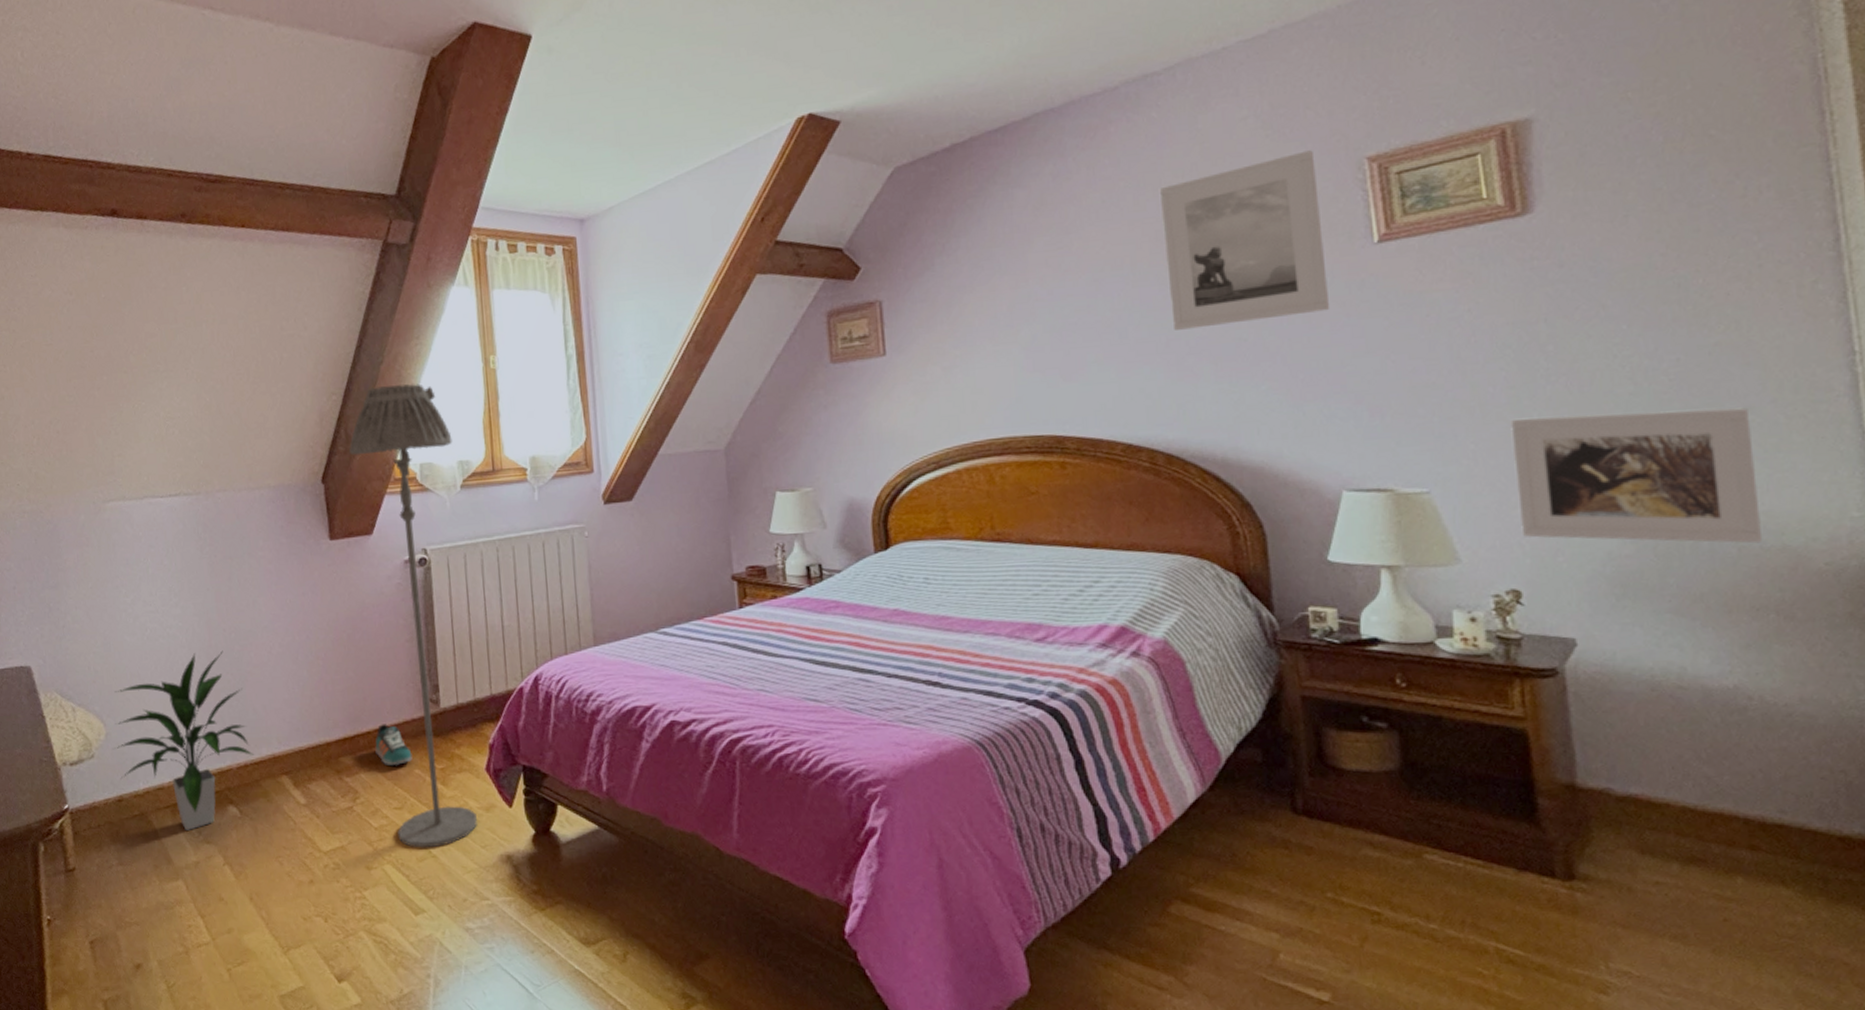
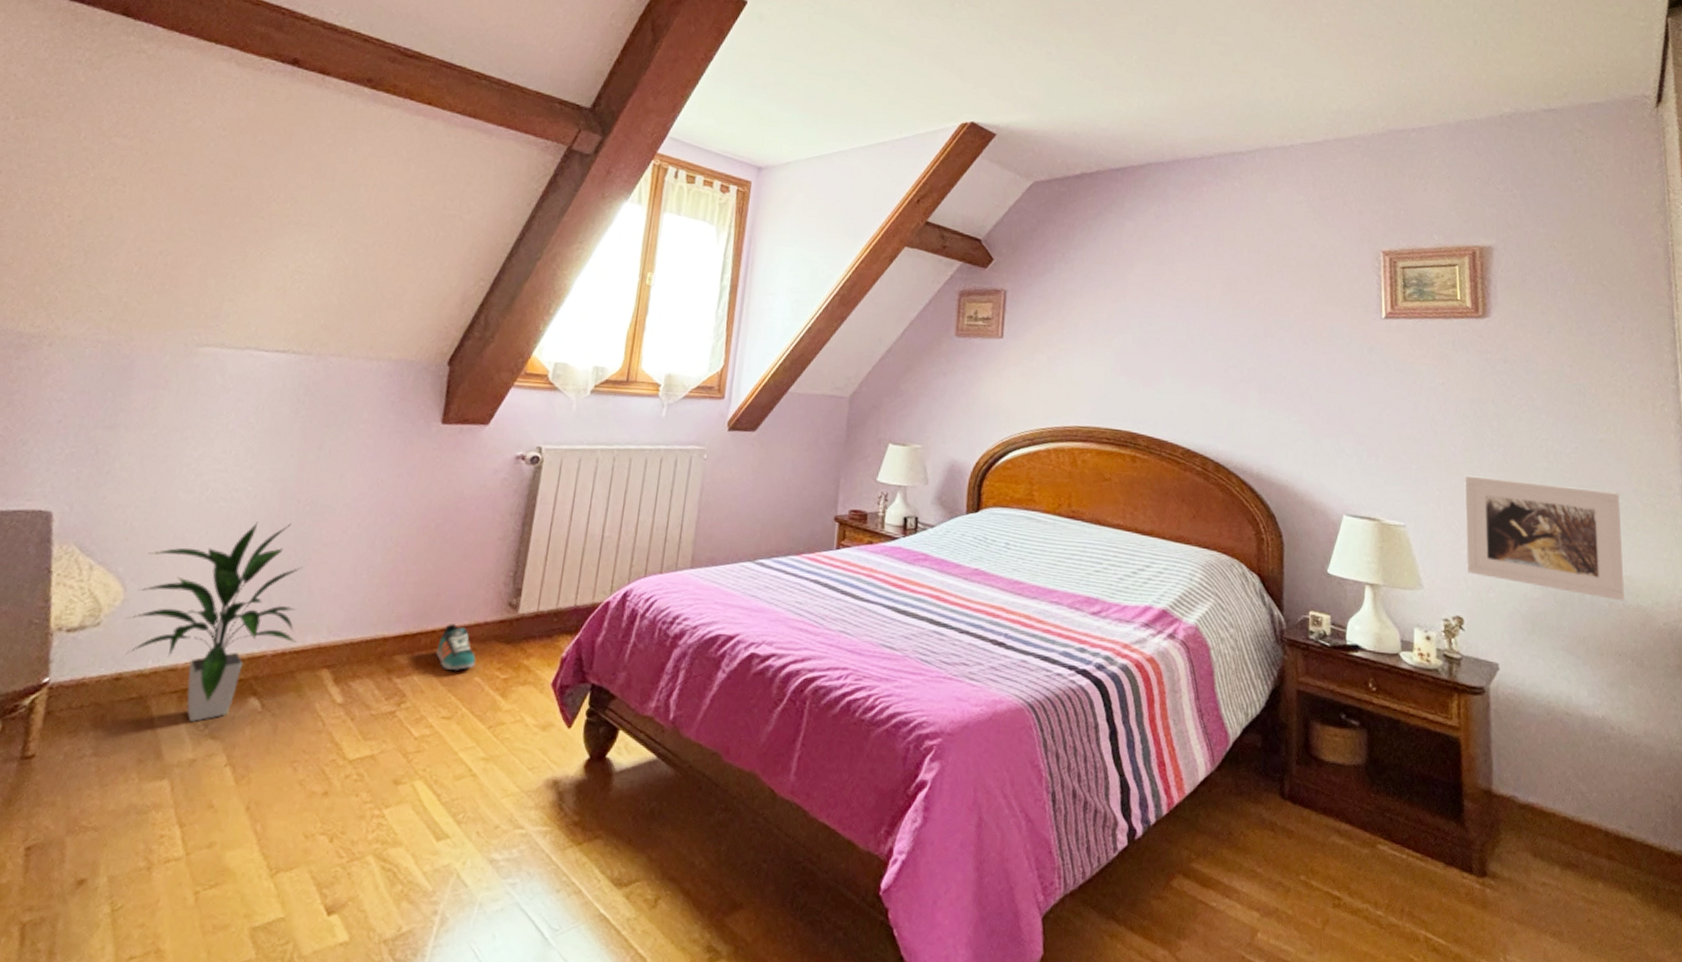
floor lamp: present [349,383,477,848] -> none [438,281,593,766]
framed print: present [1159,150,1330,330] -> none [1232,236,1348,365]

